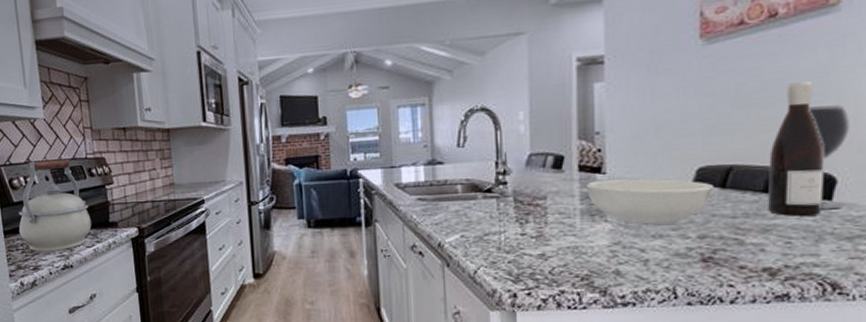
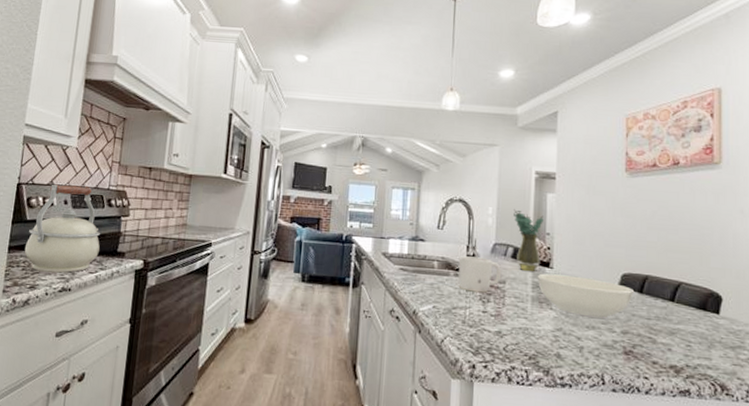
mug: none [486,173,541,214] -> present [458,256,502,293]
vase: none [551,109,590,182] -> present [514,209,543,272]
bottle: present [768,82,825,216] -> none [673,217,713,325]
wine glass: present [809,105,850,210] -> none [701,237,730,323]

